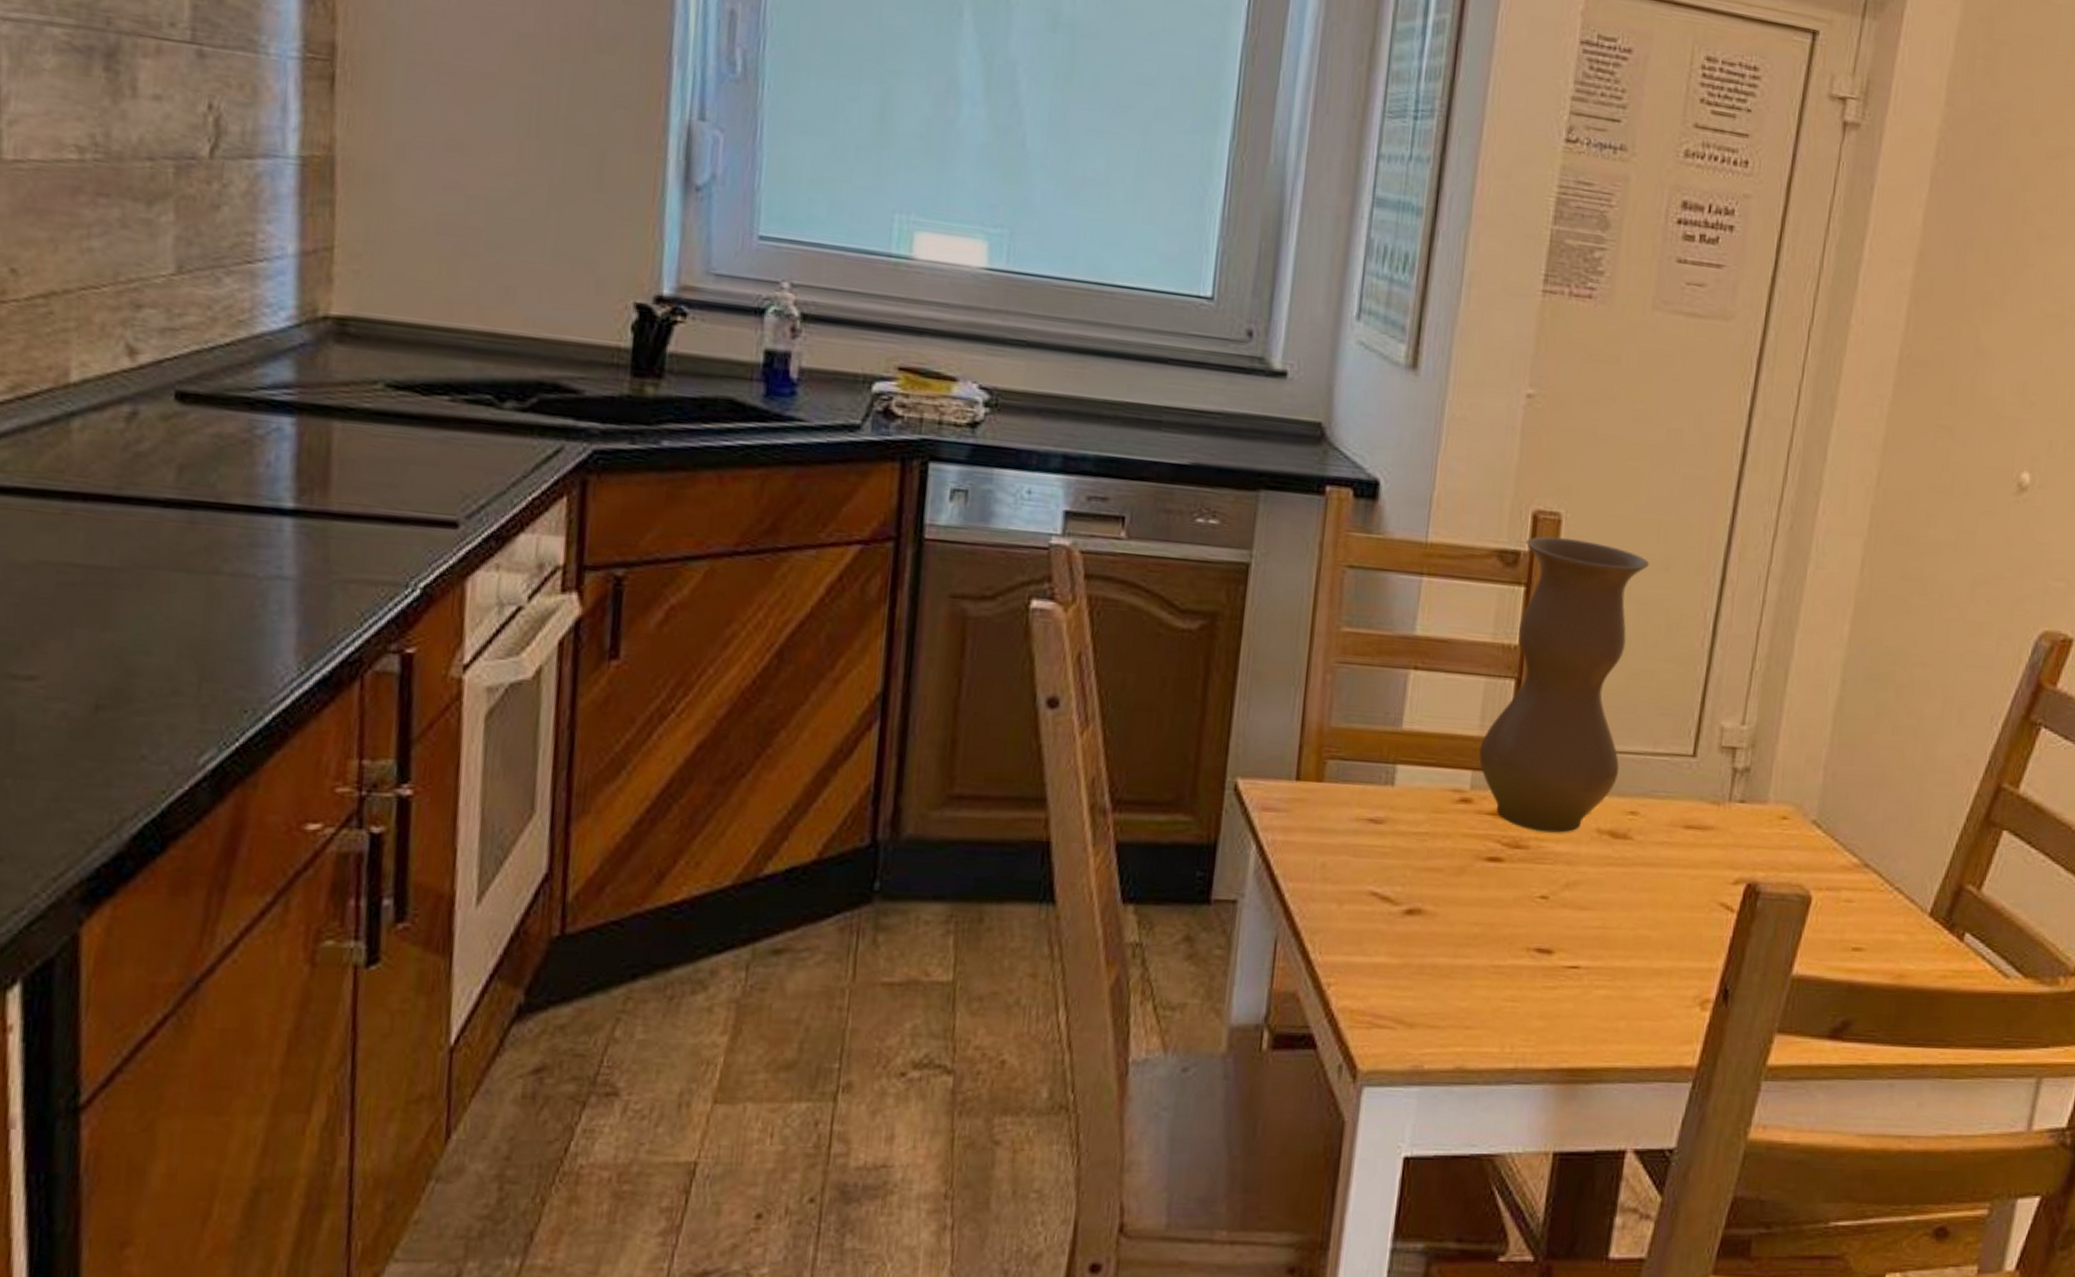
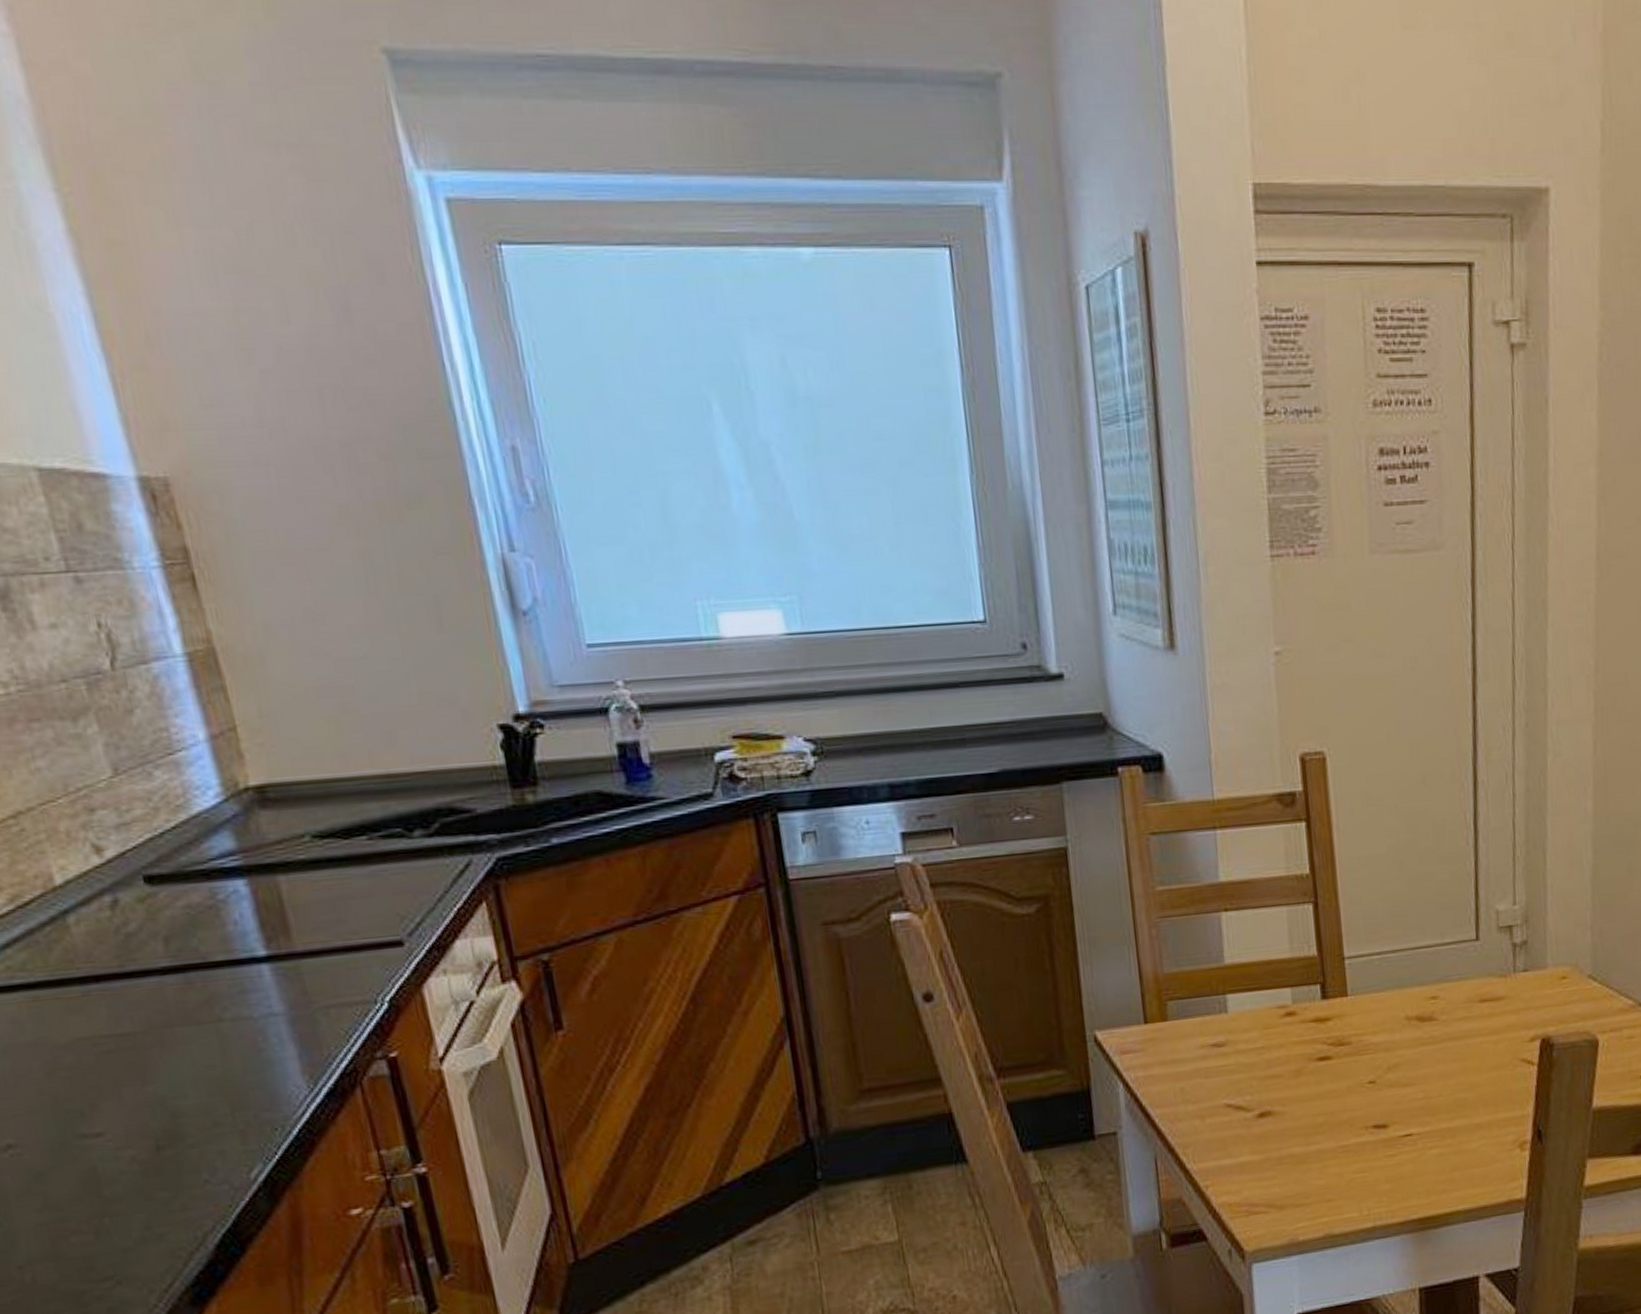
vase: present [1479,536,1650,833] -> none [1293,771,1415,1028]

